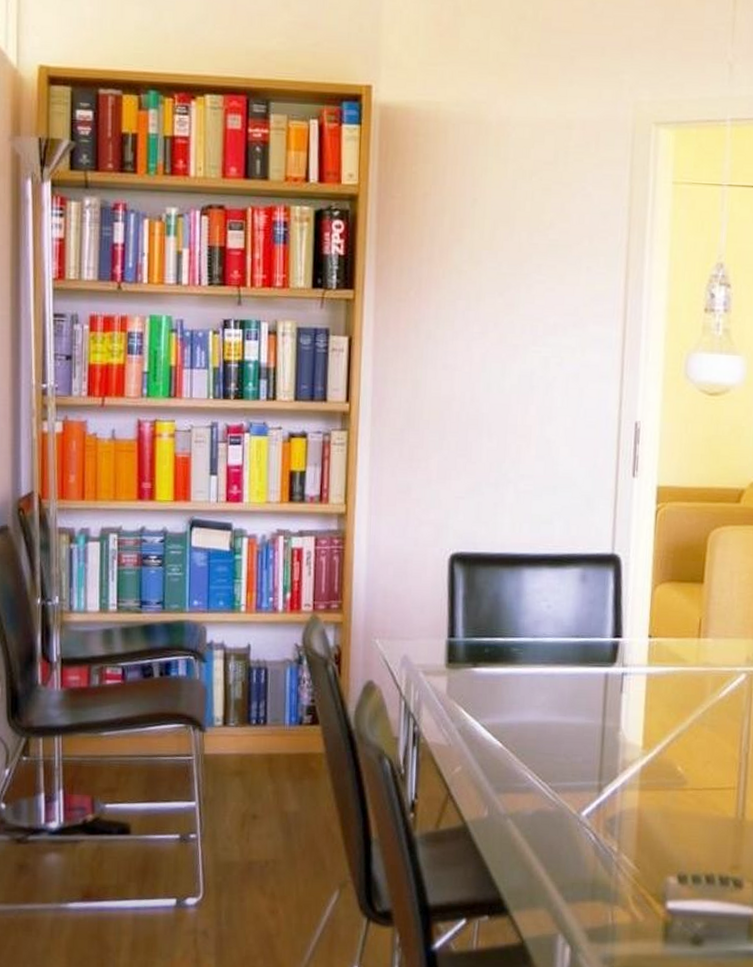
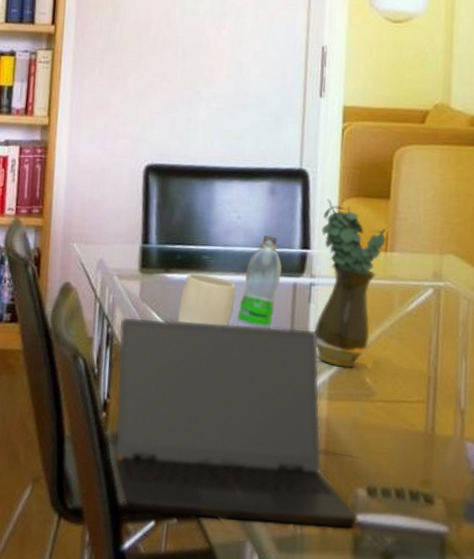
laptop: none [423,714,669,916] -> present [114,316,358,529]
mug: none [484,666,546,720] -> present [176,273,236,326]
bottle: none [546,625,593,721] -> present [235,235,282,329]
vase: none [624,585,699,757] -> present [312,199,386,368]

